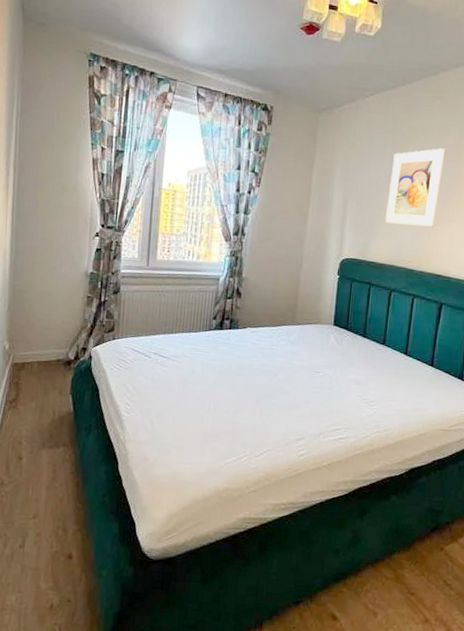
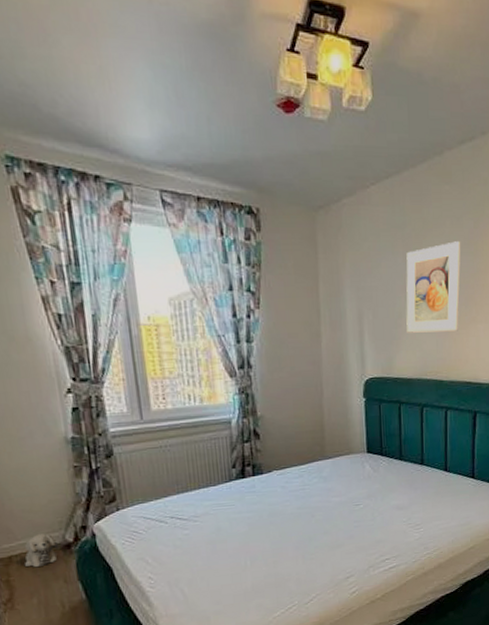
plush toy: none [33,348,62,376] -> present [25,533,59,567]

